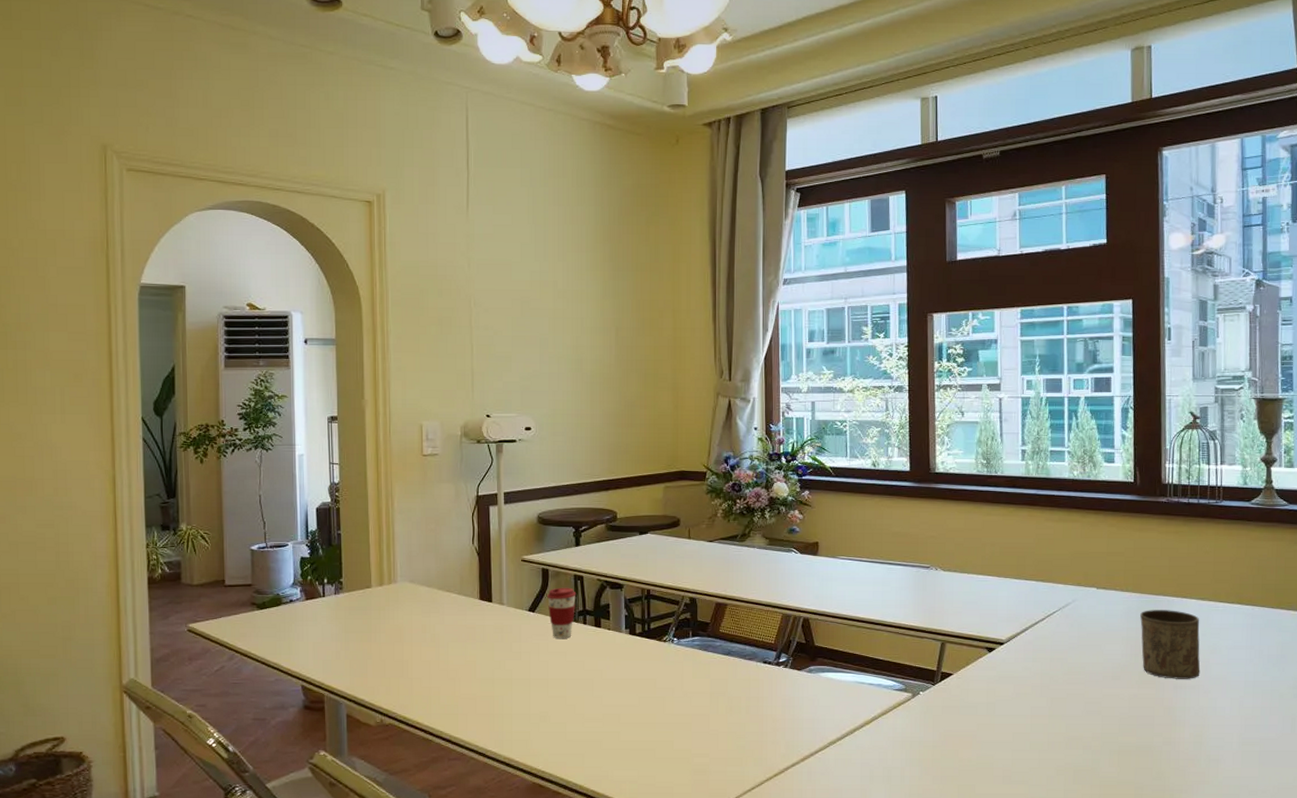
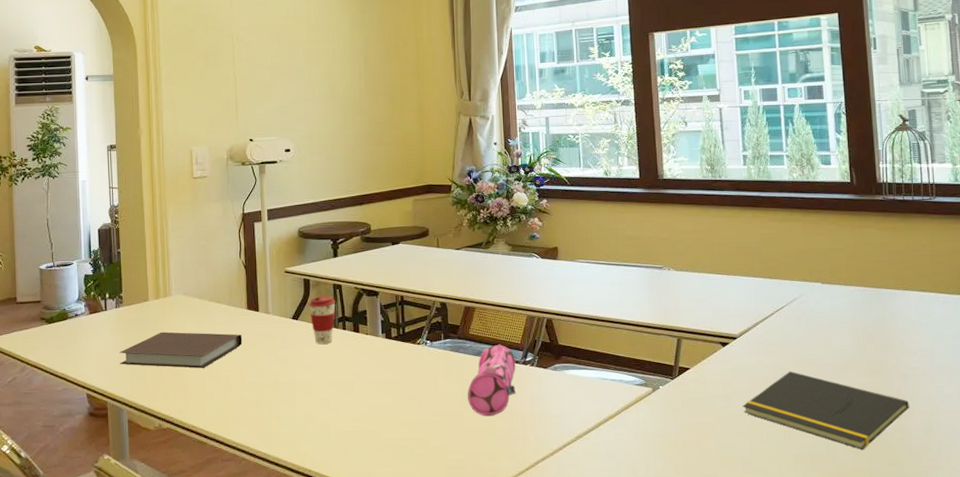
notebook: none [338,621,474,661] -> present [119,331,243,368]
pencil case: none [715,644,769,720] -> present [468,344,516,417]
notepad: none [1006,679,1180,762] -> present [743,371,909,449]
cup: present [1140,610,1201,679] -> none [865,302,926,368]

